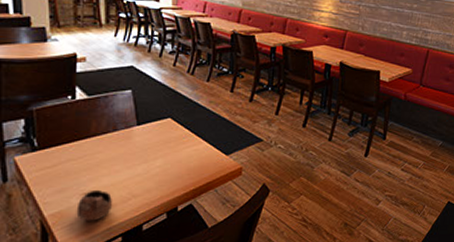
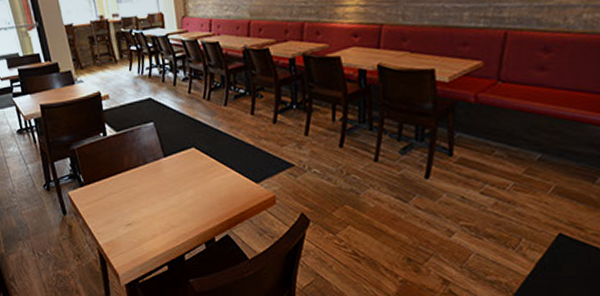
cup: present [76,189,113,221] -> none [124,220,155,250]

